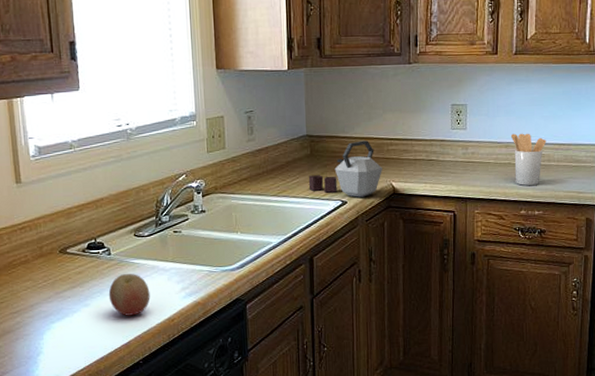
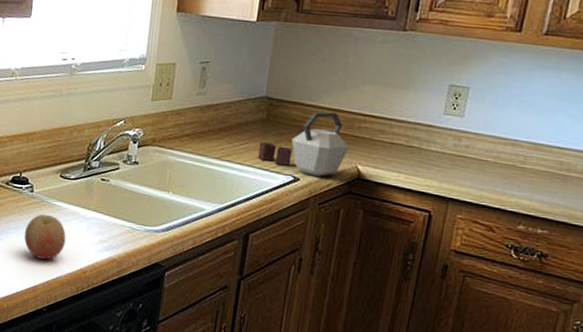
utensil holder: present [510,133,547,186] -> none [517,130,570,198]

